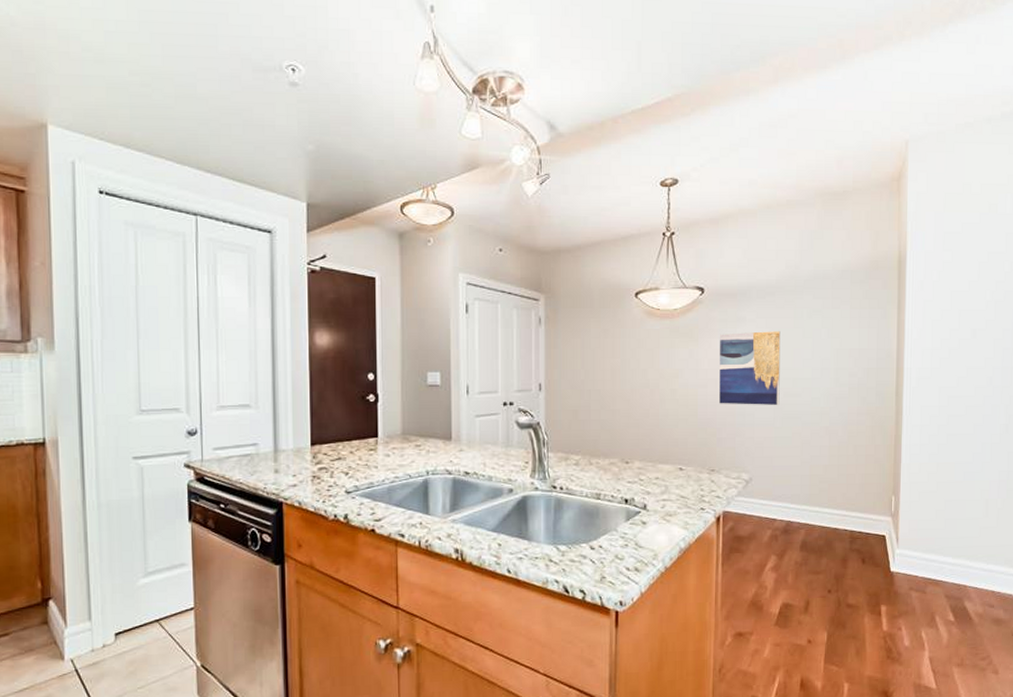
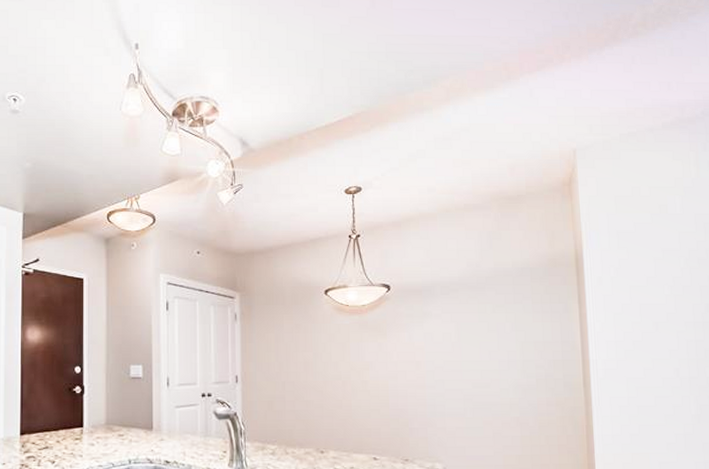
wall art: present [719,331,781,406] -> none [407,325,469,397]

